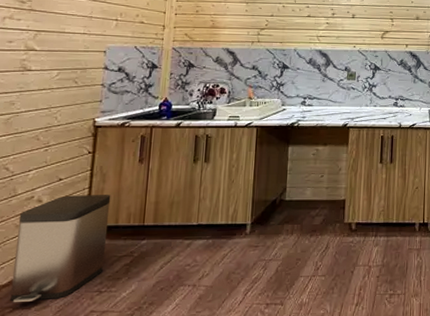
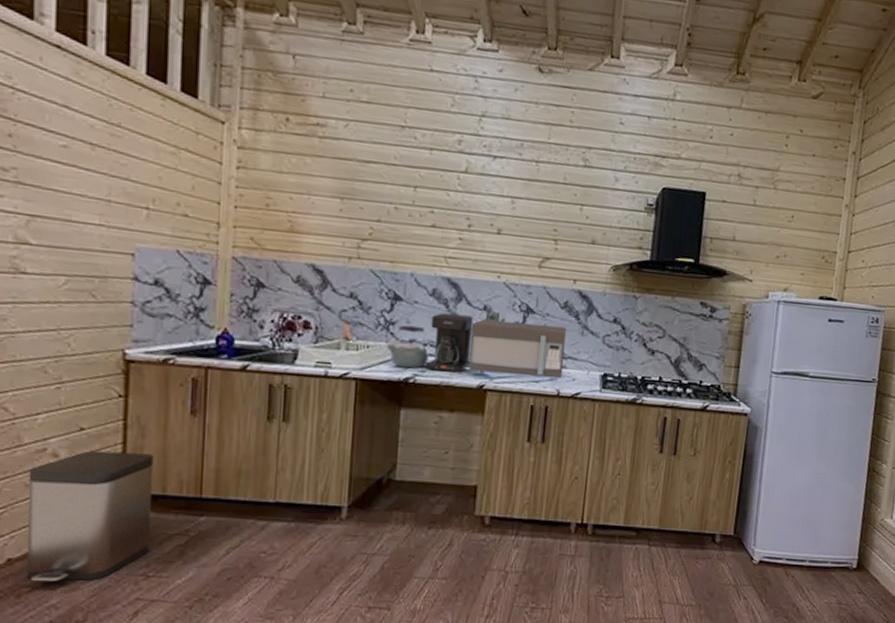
kettle: none [277,85,308,116] -> present [385,325,429,369]
coffee maker: none [305,75,338,116] -> present [424,312,474,373]
microwave: none [336,76,403,117] -> present [469,319,566,382]

